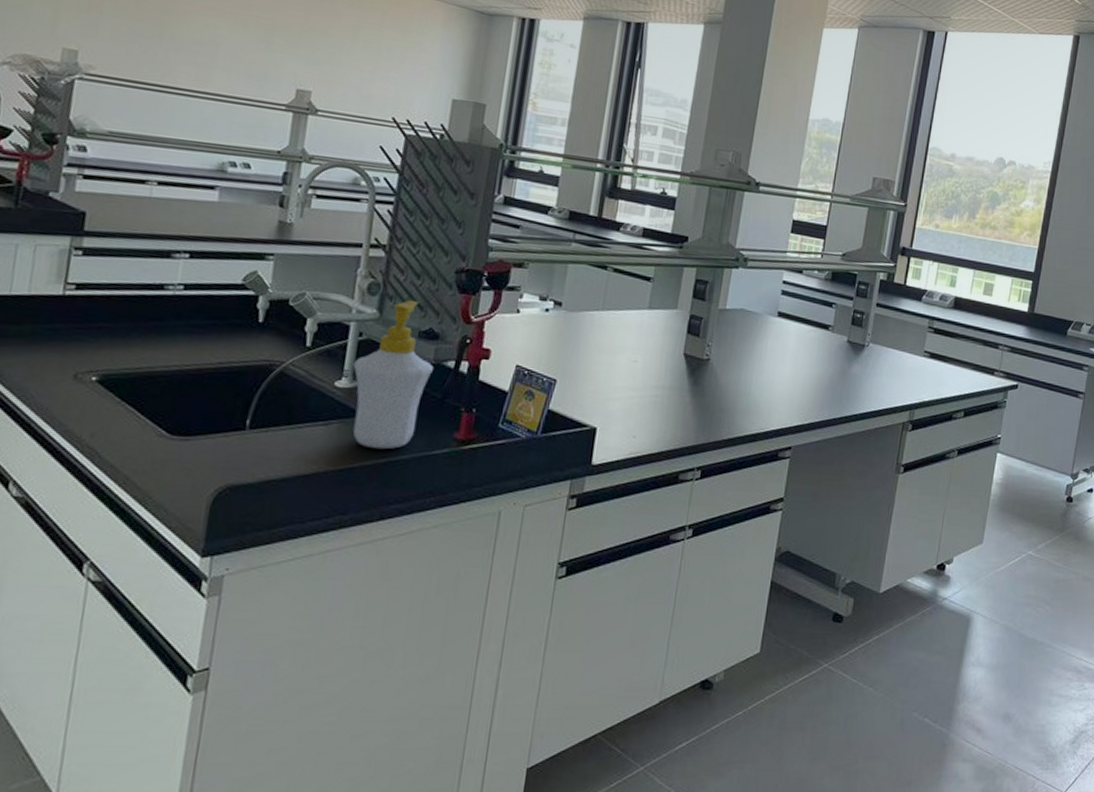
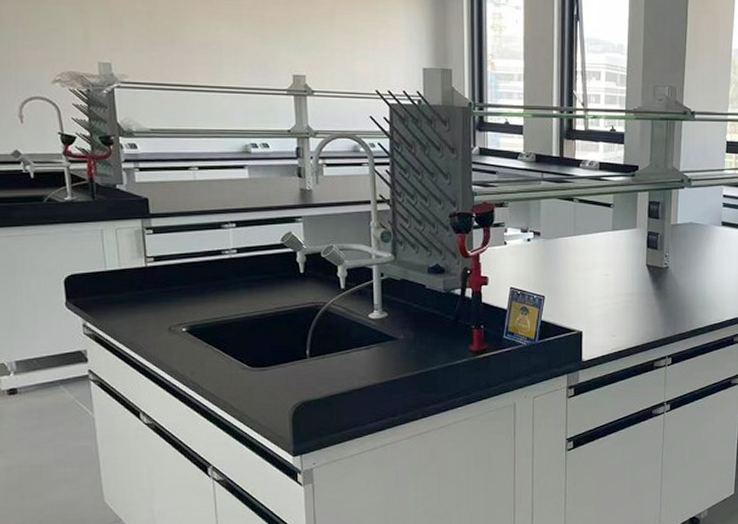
soap bottle: present [353,300,433,450] -> none [380,243,444,364]

